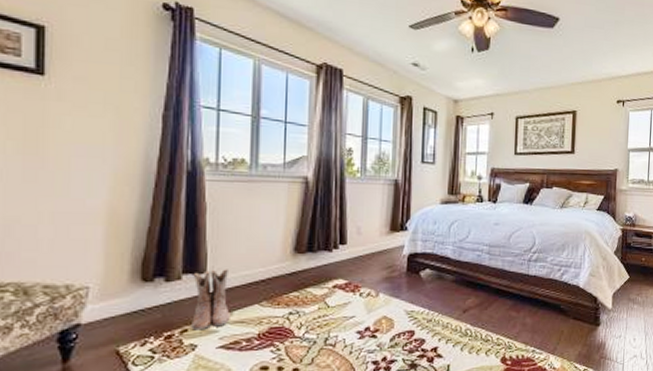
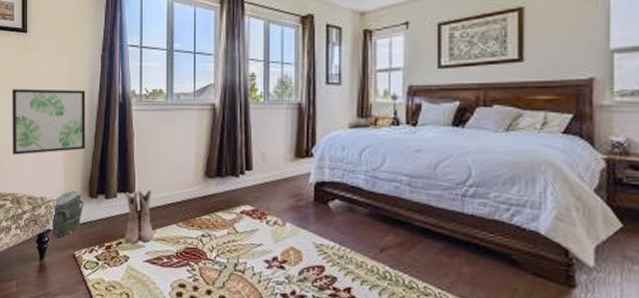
wall art: none [15,146,139,233] -> present [12,89,86,155]
bag: none [82,274,134,332] -> present [51,190,84,237]

